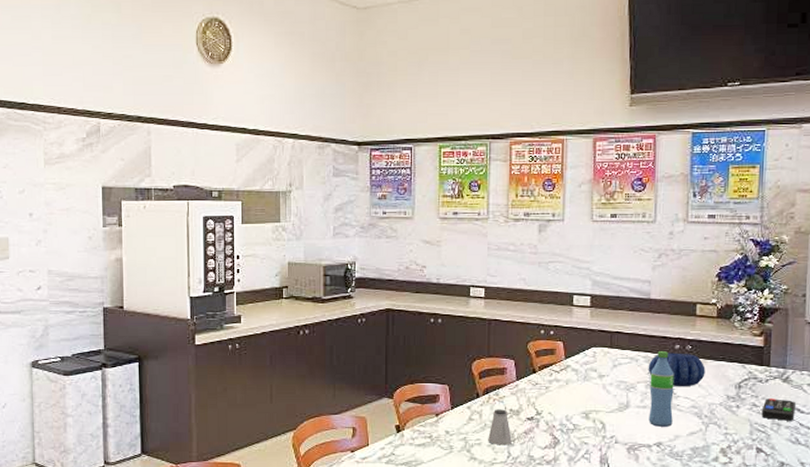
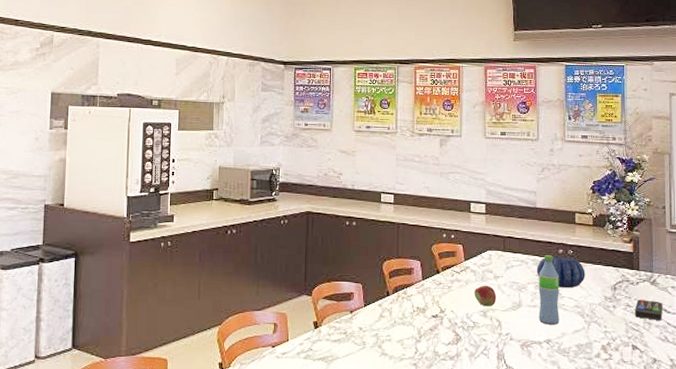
saltshaker: present [488,409,512,446] -> none [397,307,419,342]
fruit: none [574,385,601,408] -> present [474,285,497,307]

